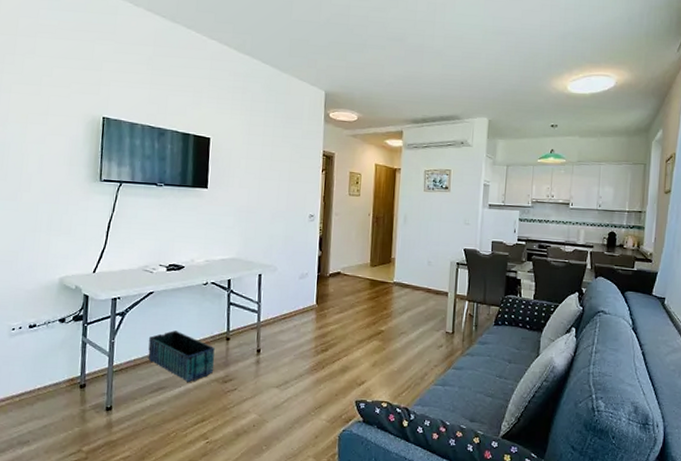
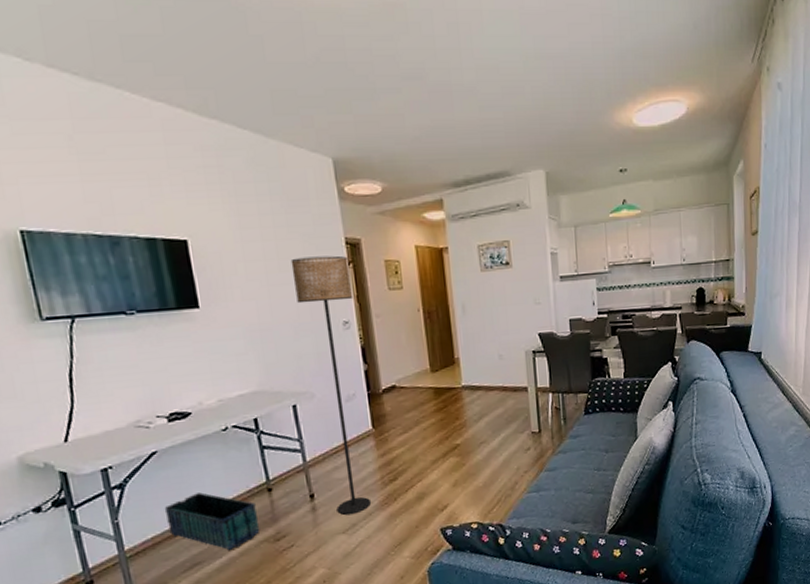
floor lamp: none [275,161,322,373] -> present [290,255,372,515]

